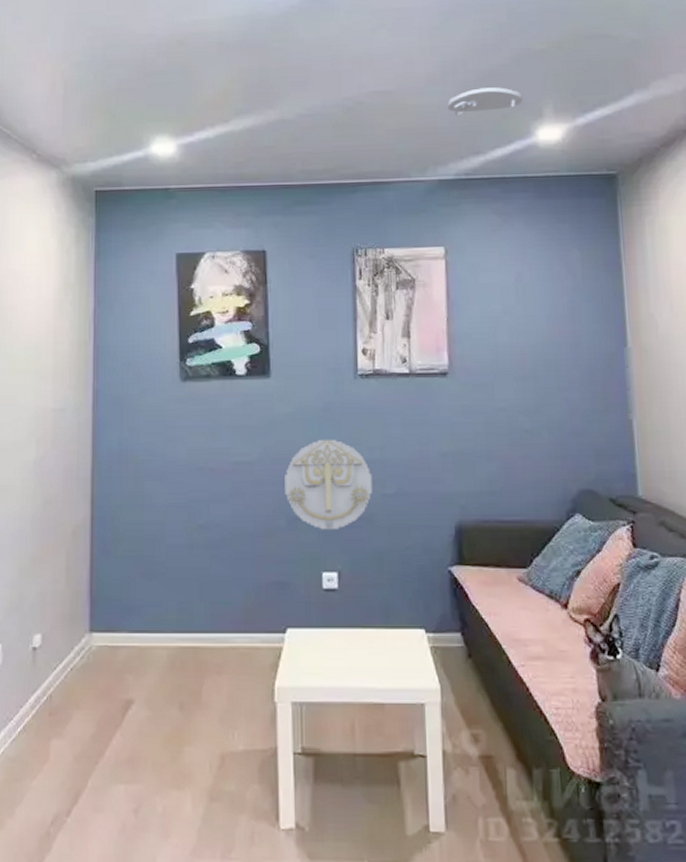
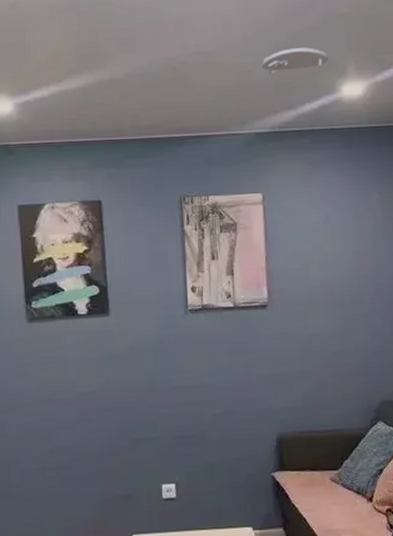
wall decoration: present [285,439,372,530] -> none [125,368,204,448]

